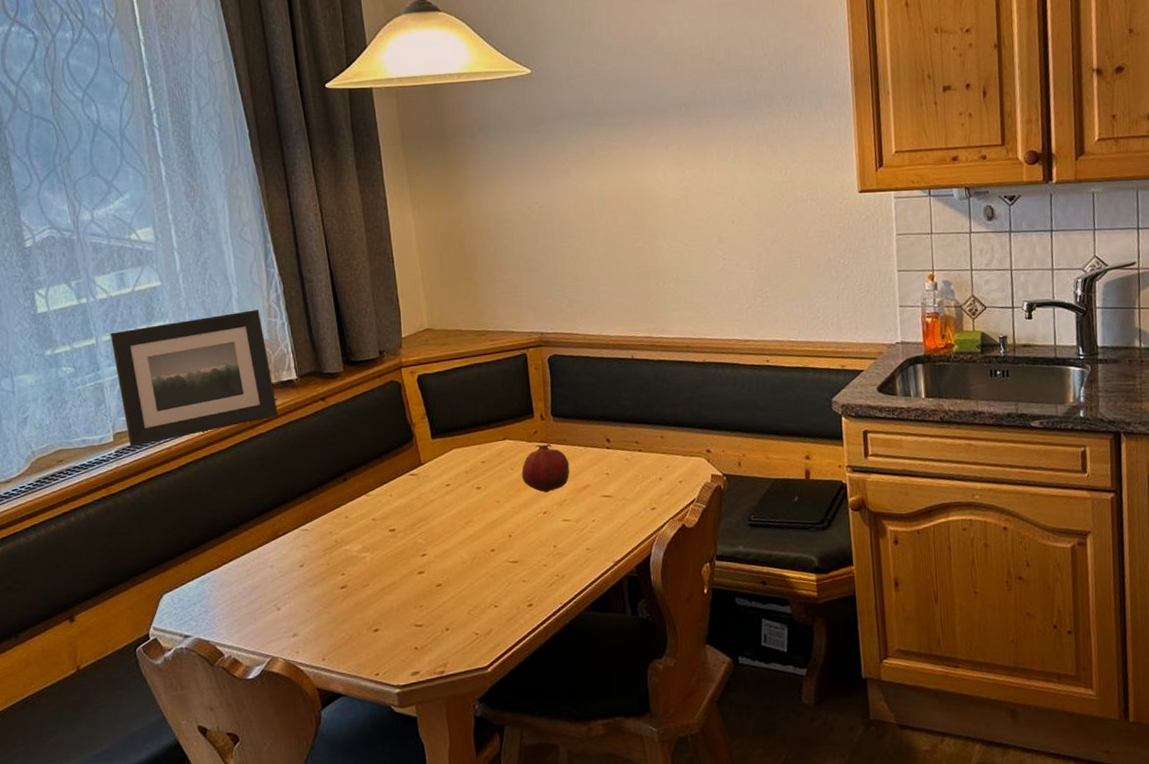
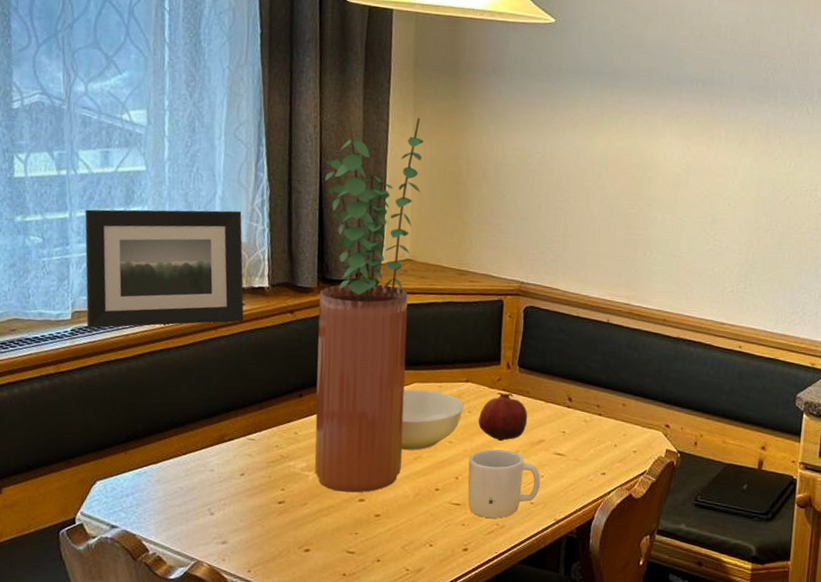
vase: none [331,188,454,568] -> present [314,117,424,493]
bowl: none [443,454,505,516] -> present [401,389,464,450]
mug: none [518,500,593,571] -> present [467,449,541,519]

